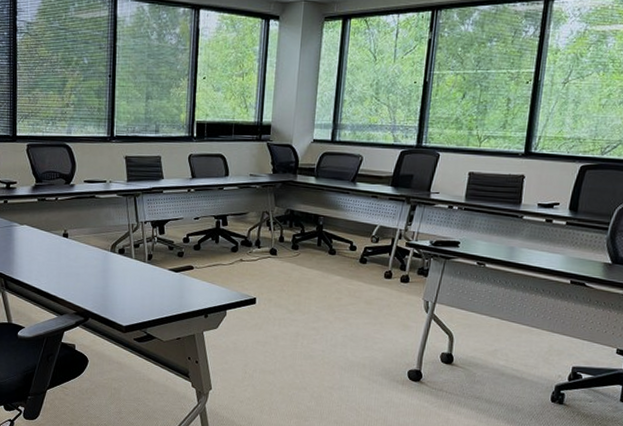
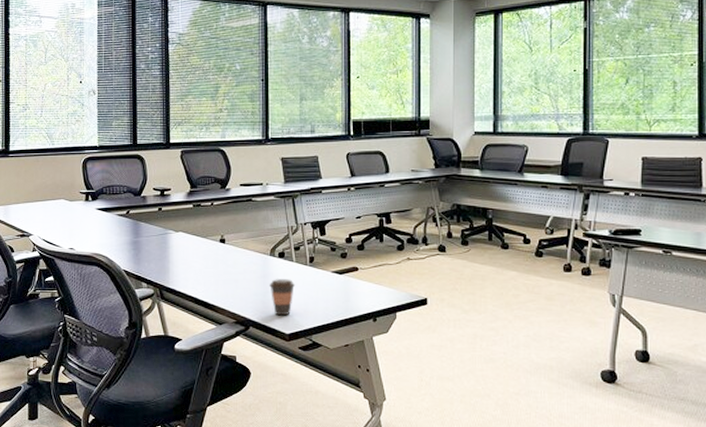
coffee cup: none [109,274,134,309] -> present [269,279,296,316]

